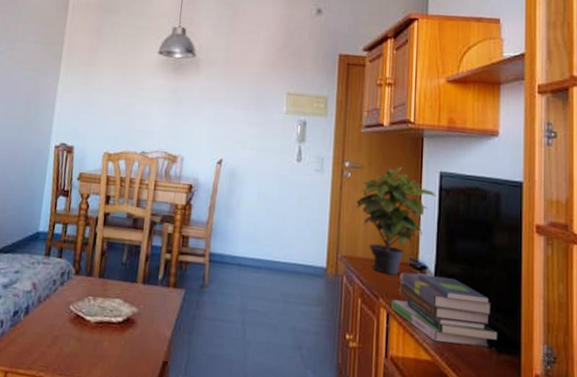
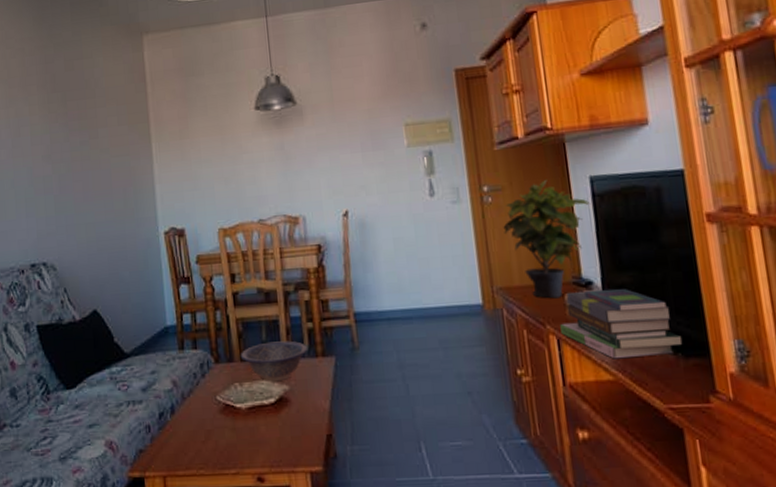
decorative bowl: none [99,264,162,304] -> present [240,341,308,382]

